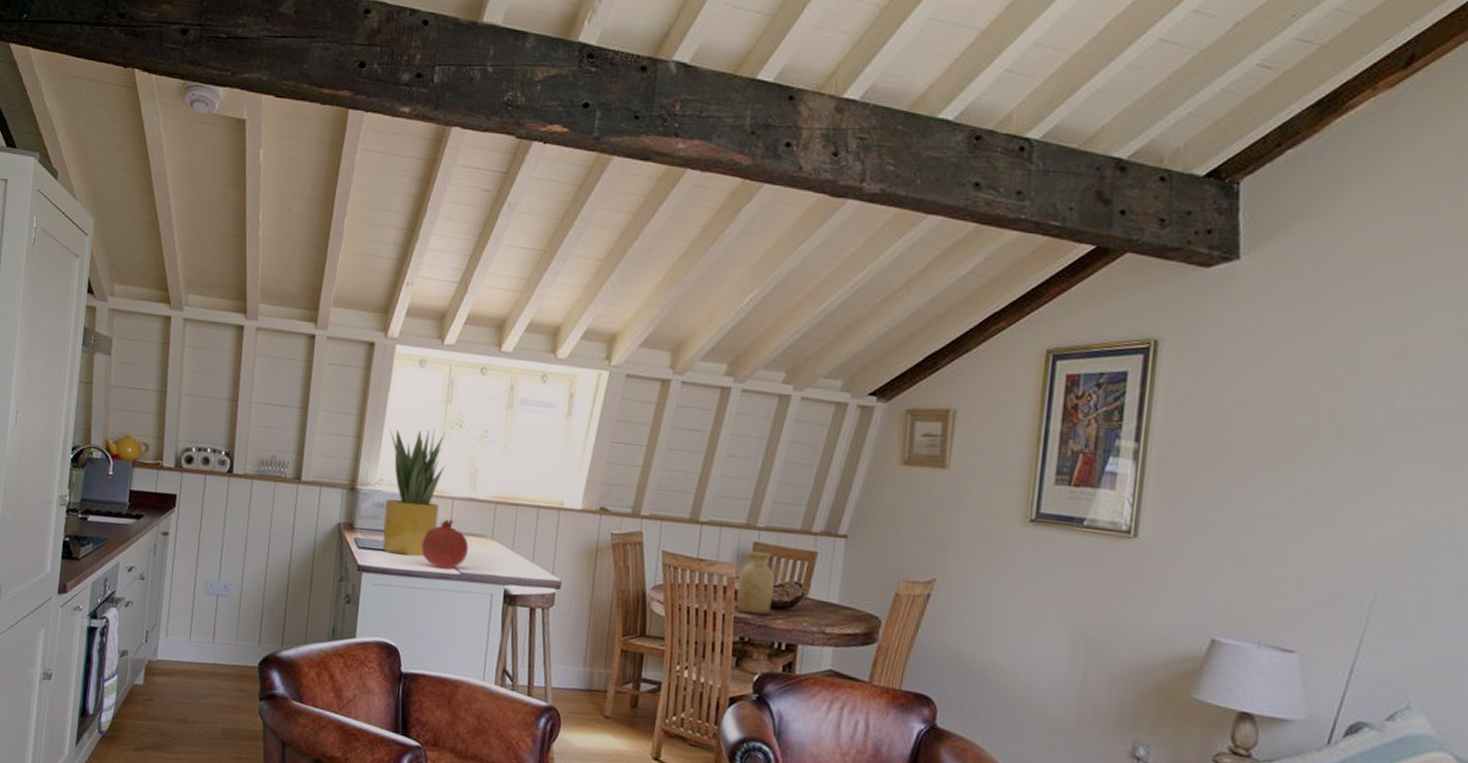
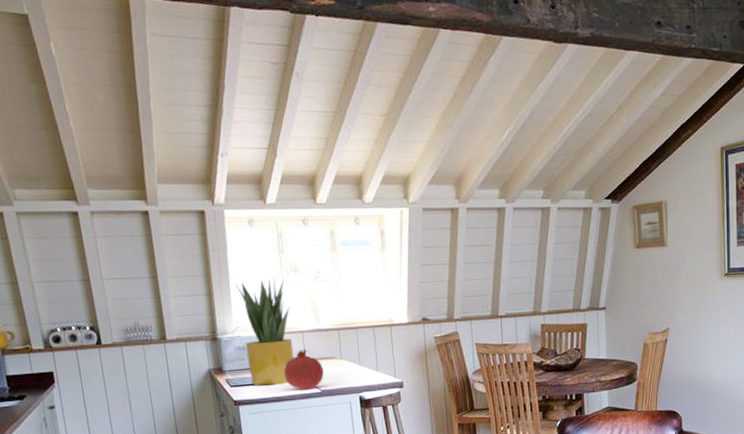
vase: present [736,550,775,616] -> none [534,330,562,379]

